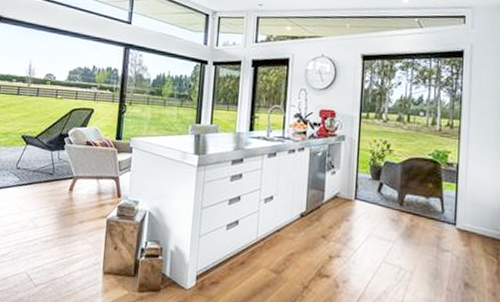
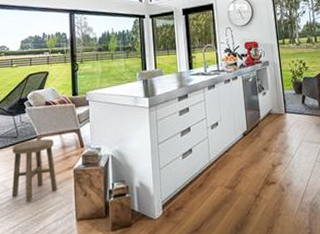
stool: none [40,180,90,244] -> present [11,139,57,202]

